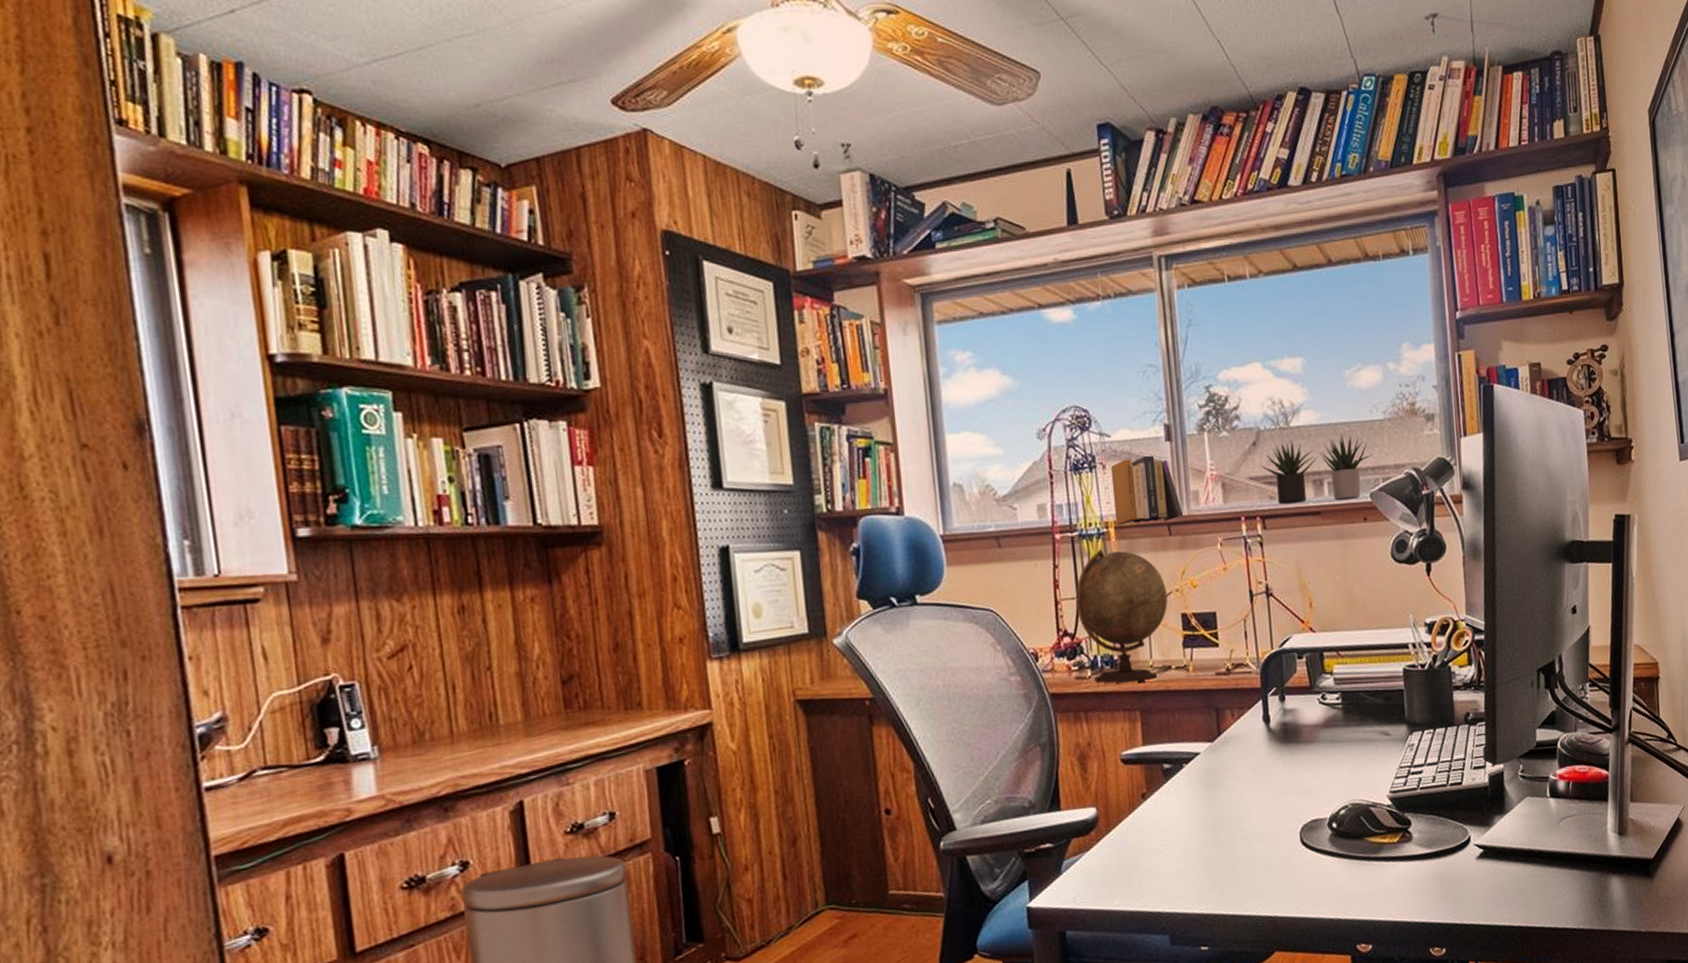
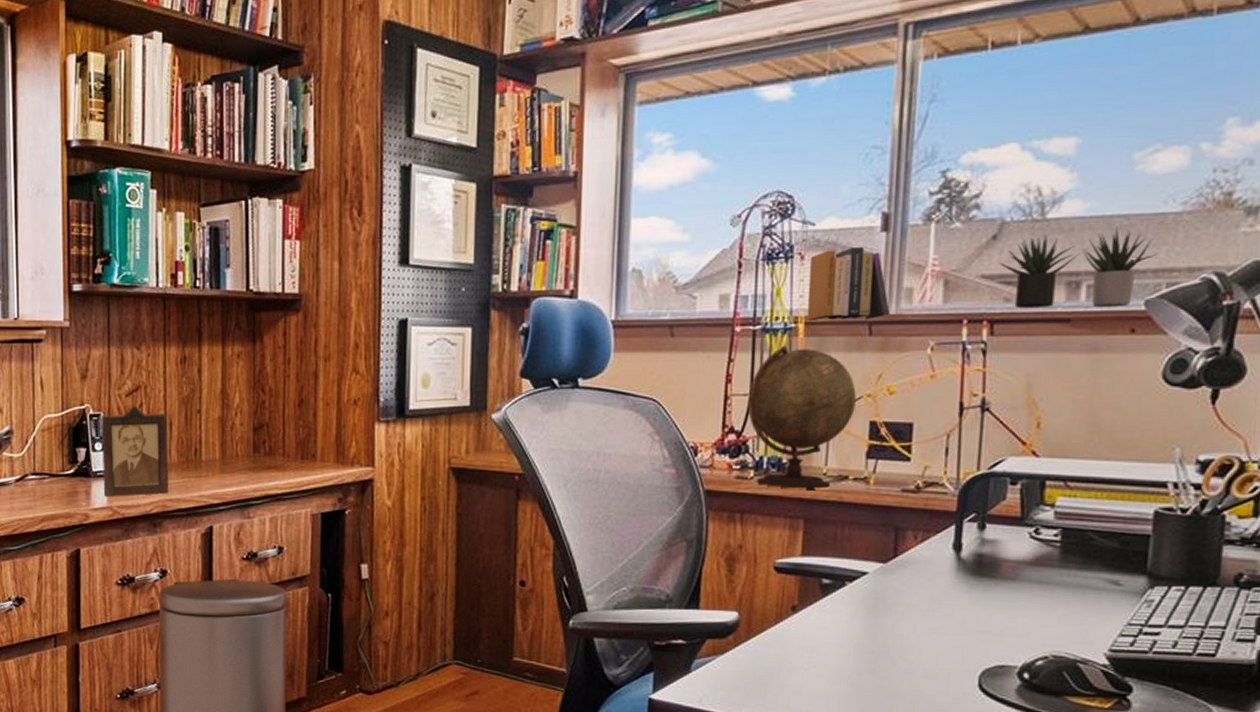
photo frame: none [356,668,460,784] -> present [101,405,169,497]

